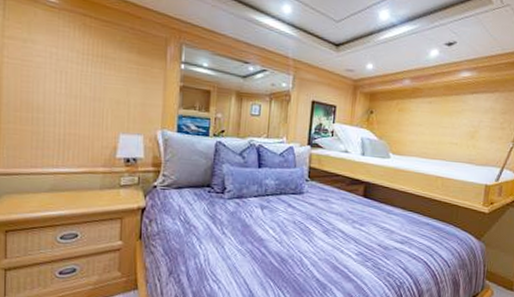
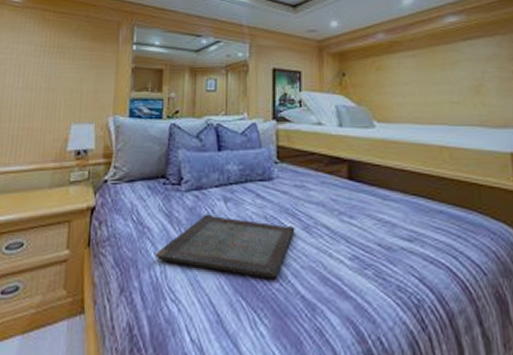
serving tray: none [200,218,317,267] -> present [155,214,295,279]

